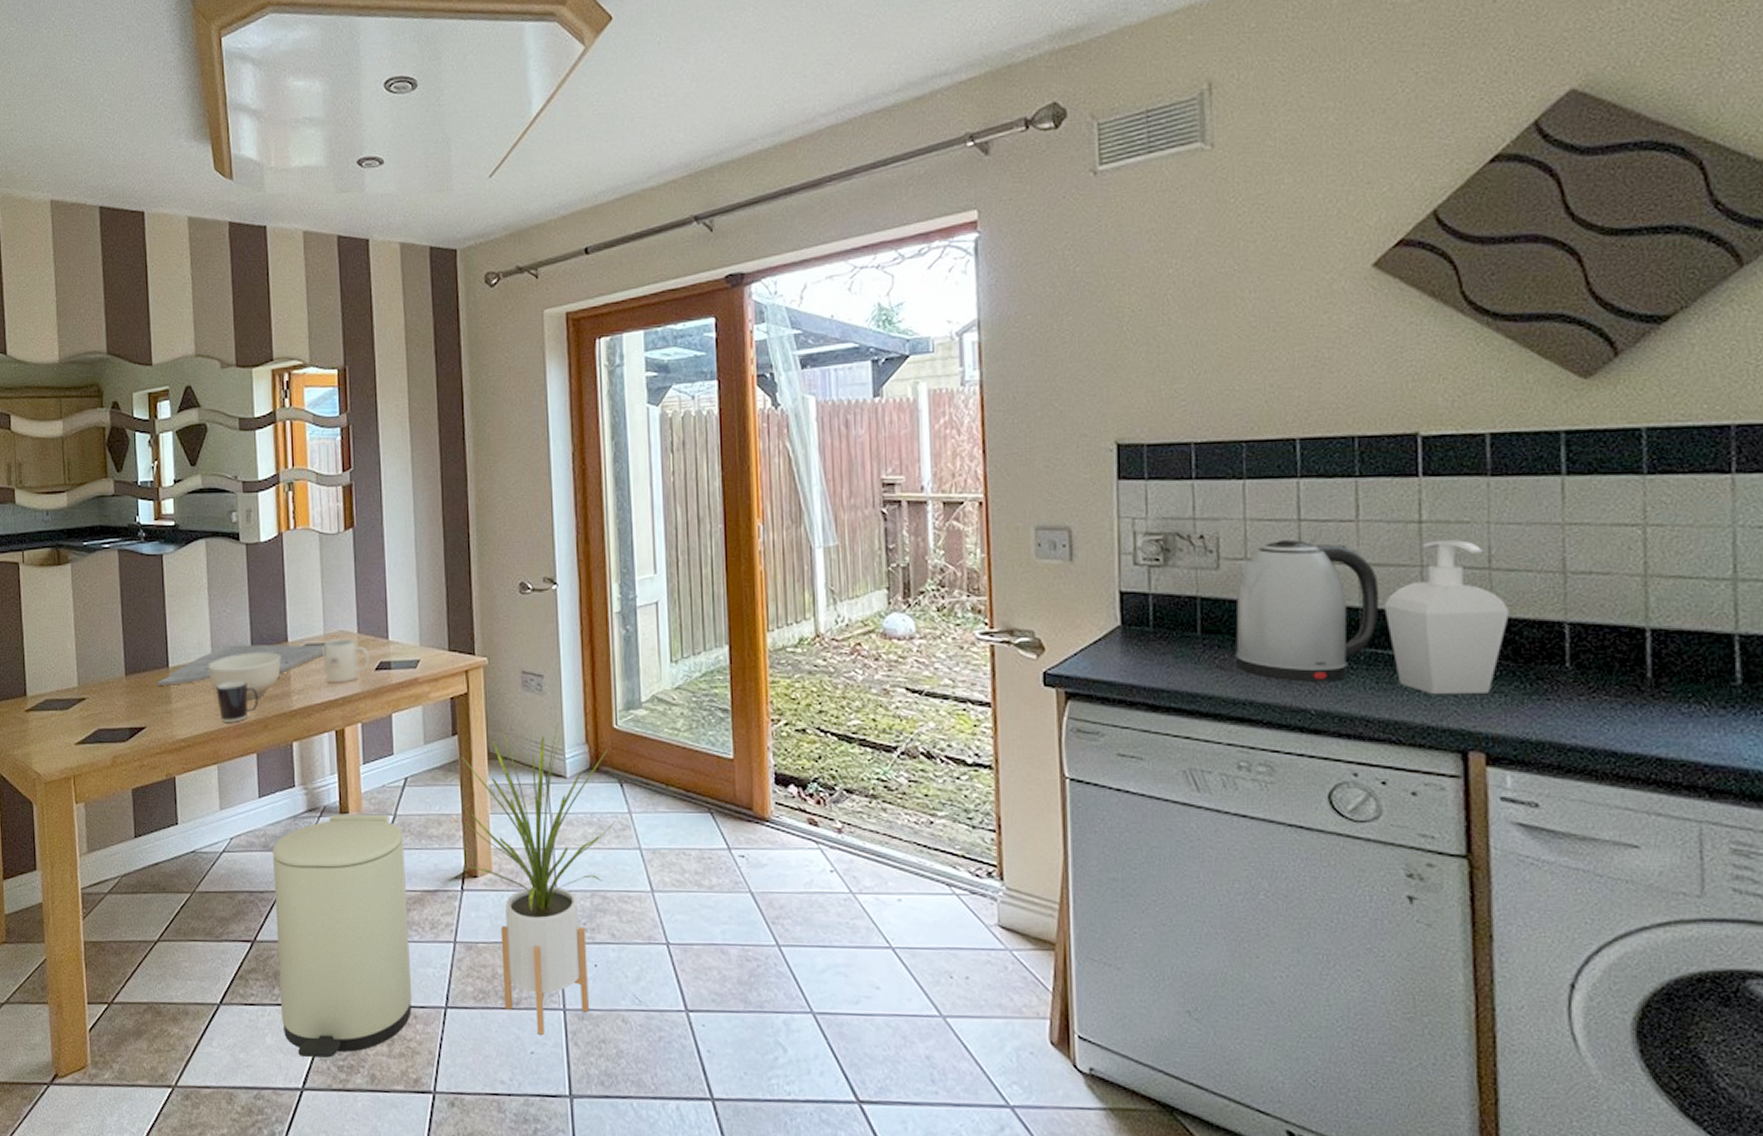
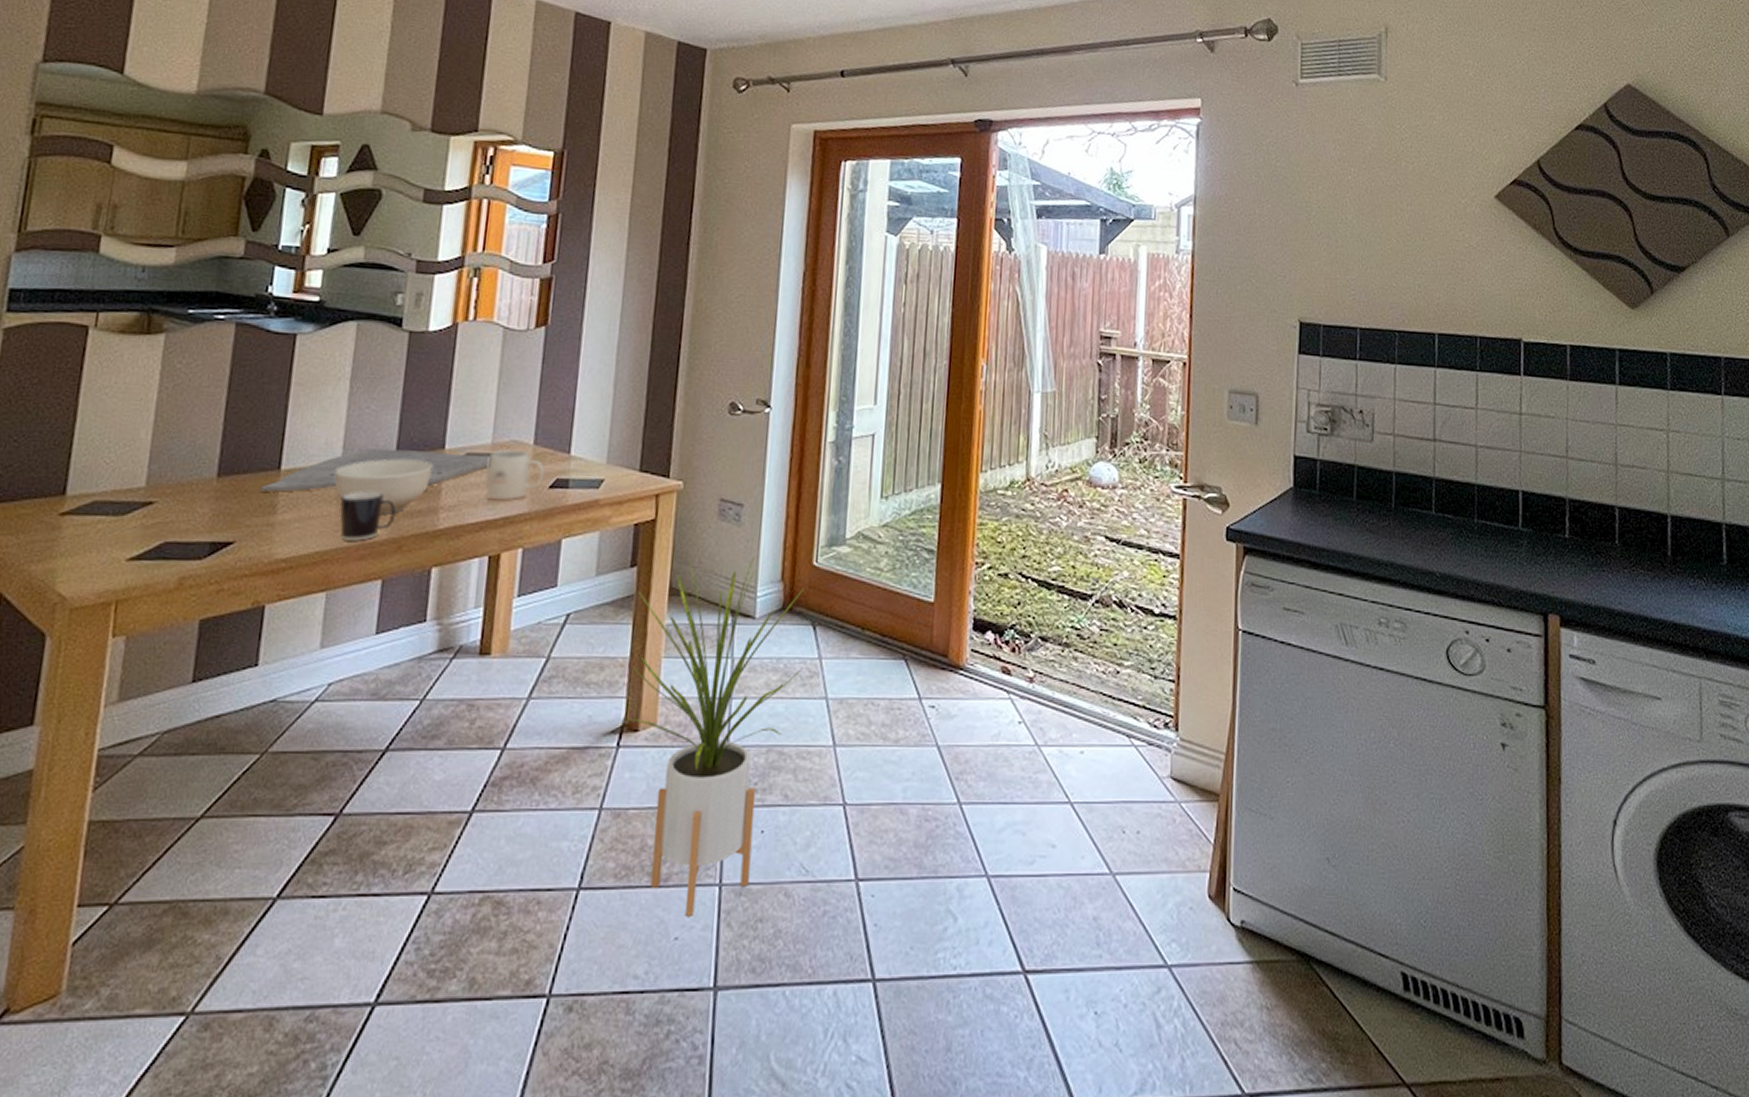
pedal bin: present [272,814,412,1058] -> none [360,655,556,962]
kettle: present [1235,539,1380,682] -> none [1382,419,1490,548]
soap bottle: present [1384,540,1509,695] -> none [1493,430,1579,564]

